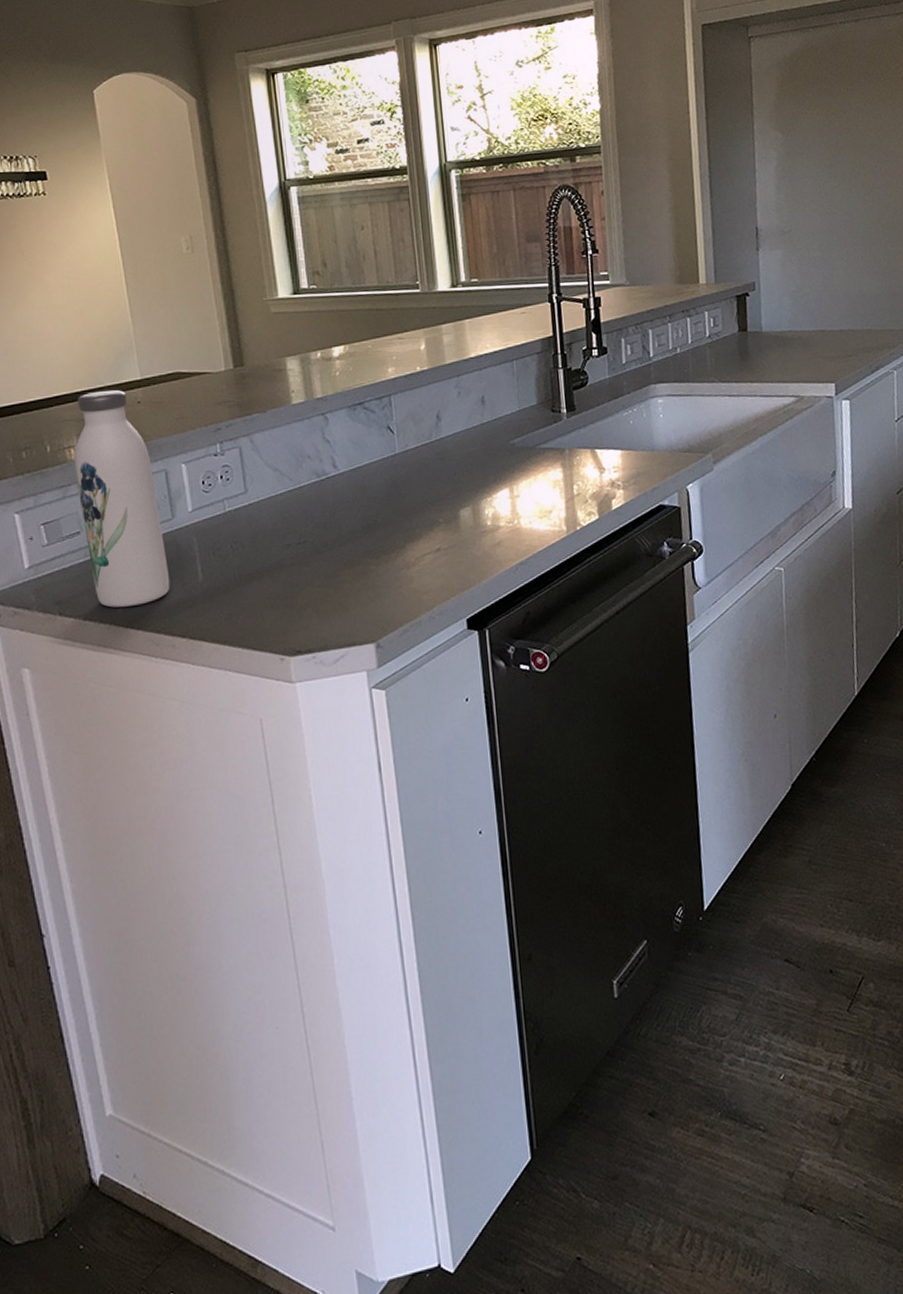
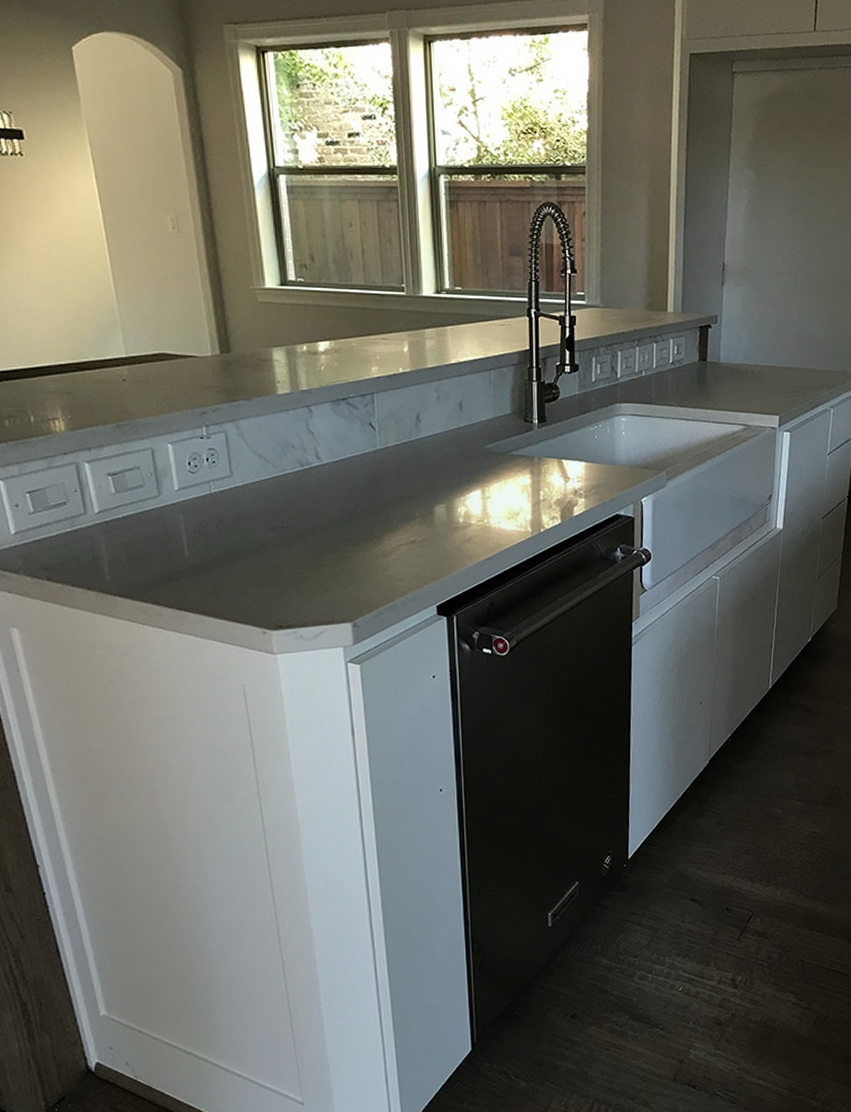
water bottle: present [74,389,170,608] -> none [59,365,157,576]

